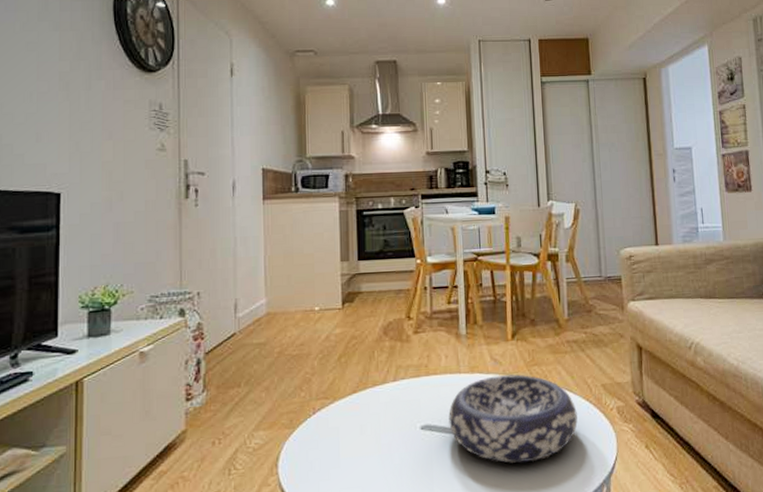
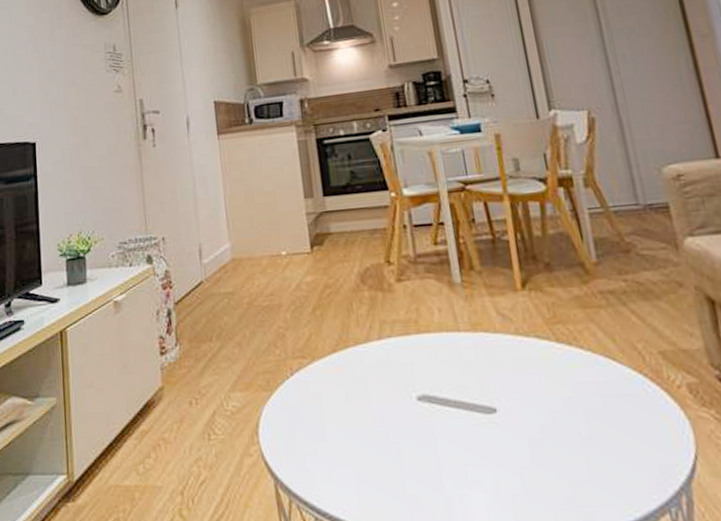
decorative bowl: present [448,374,578,463] -> none [450,334,630,453]

